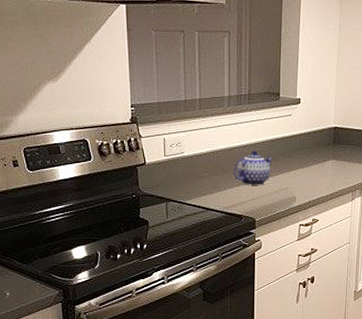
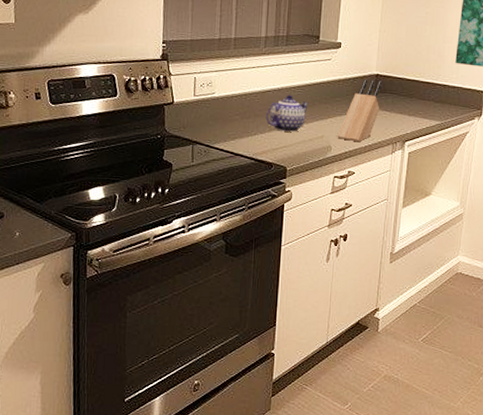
knife block: none [301,132,341,191] -> present [337,79,382,141]

